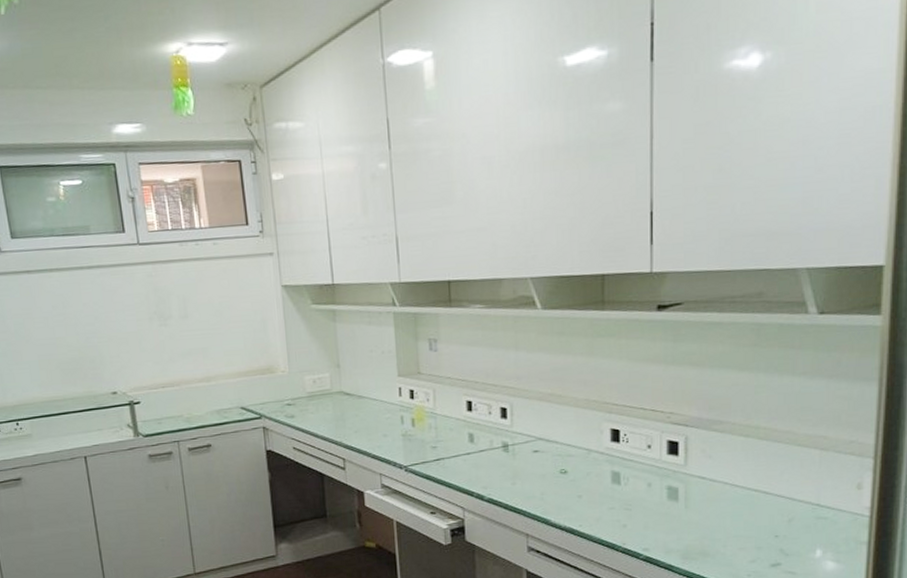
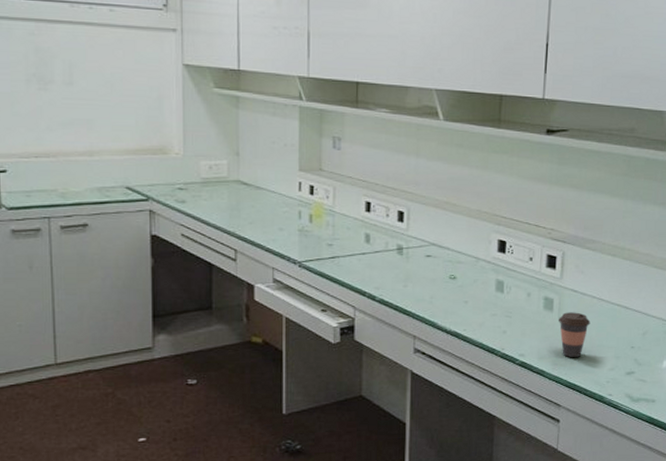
coffee cup: none [686,500,724,550] -> present [559,312,591,357]

